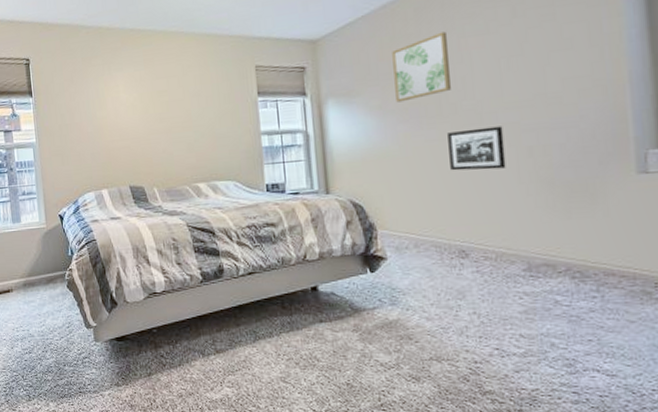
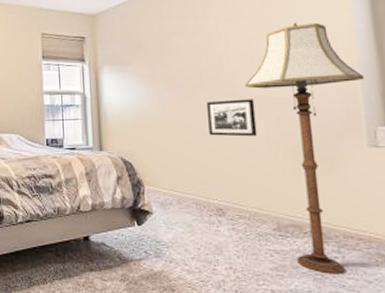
wall art: present [392,31,452,103] -> none [160,15,211,73]
floor lamp: none [492,31,636,315] -> present [245,22,365,275]

